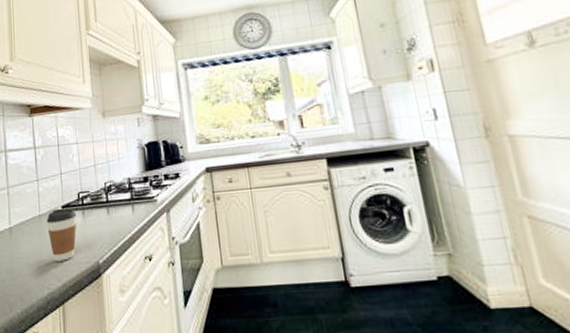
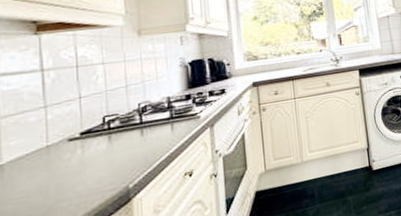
coffee cup: present [47,208,77,262] -> none [58,134,101,195]

